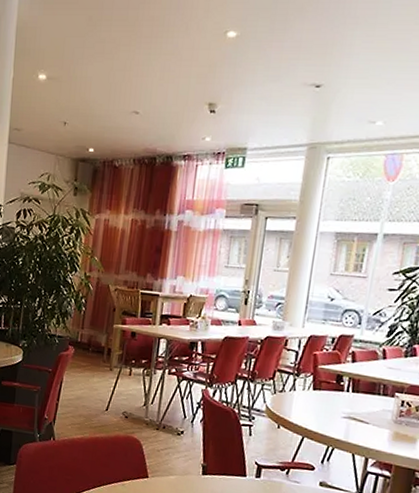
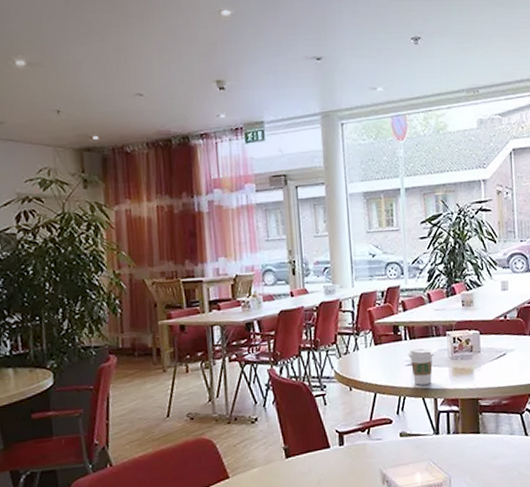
coffee cup: none [346,402,376,442] -> present [408,347,434,385]

